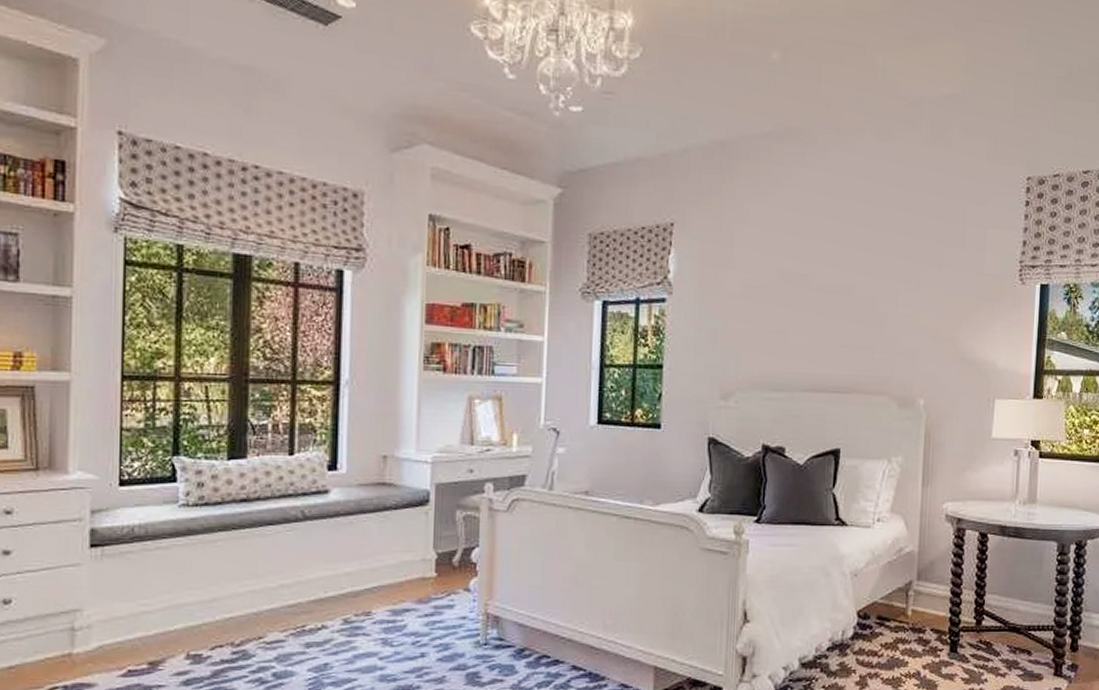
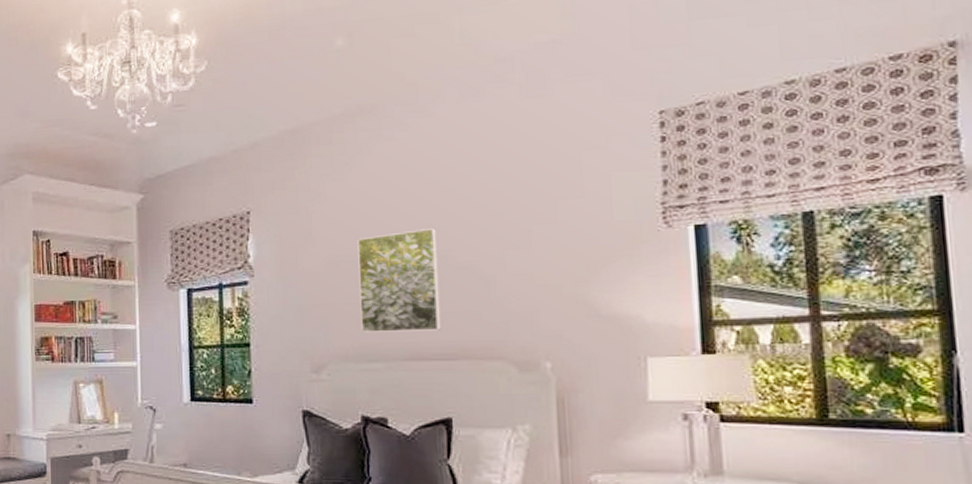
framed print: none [769,262,844,364] -> present [357,228,441,332]

